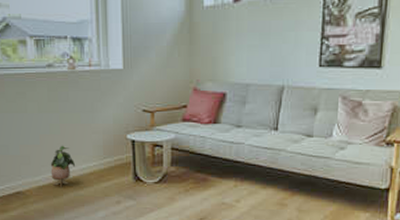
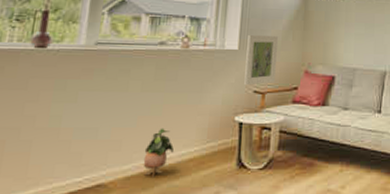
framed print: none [131,51,164,105] -> present [244,34,279,86]

